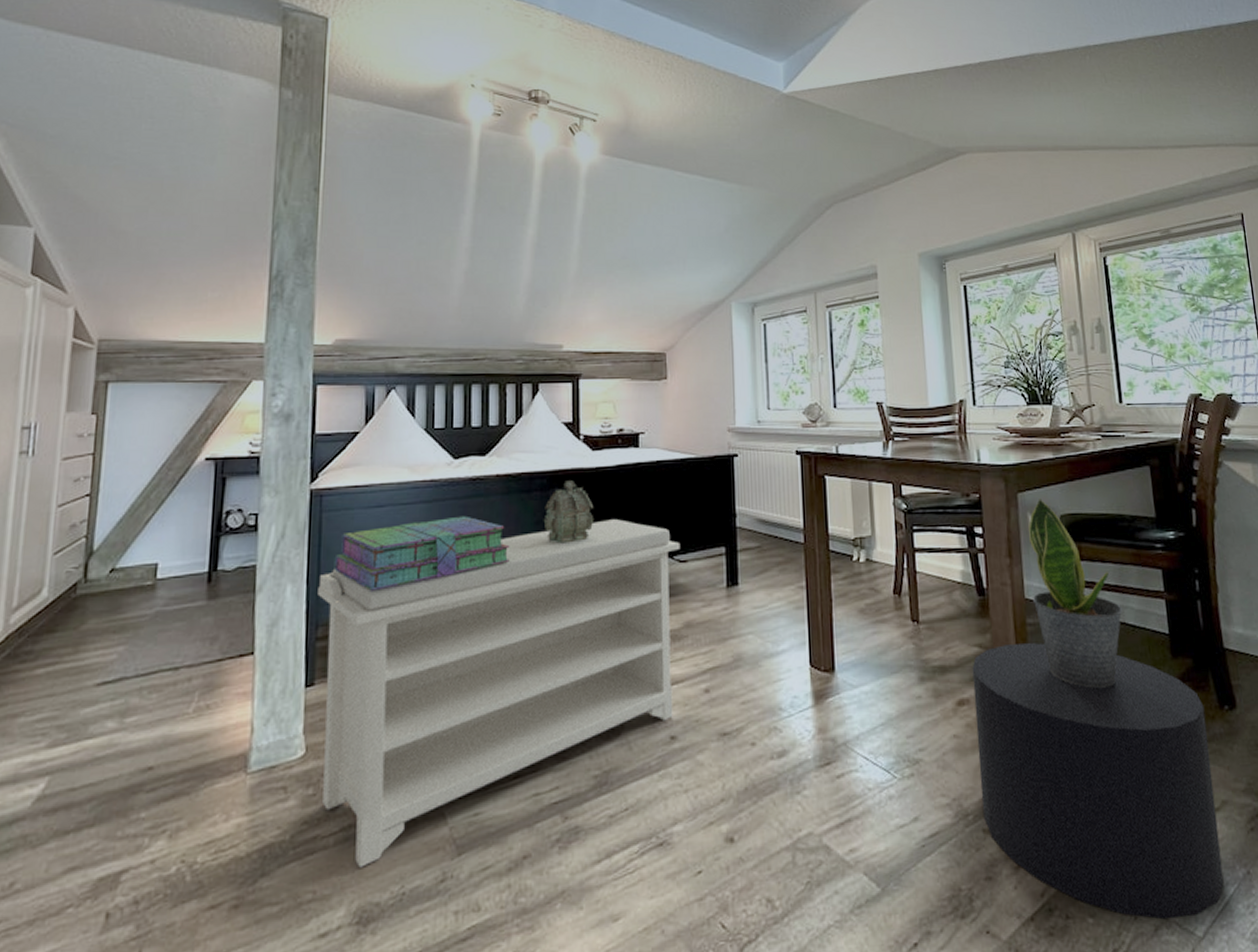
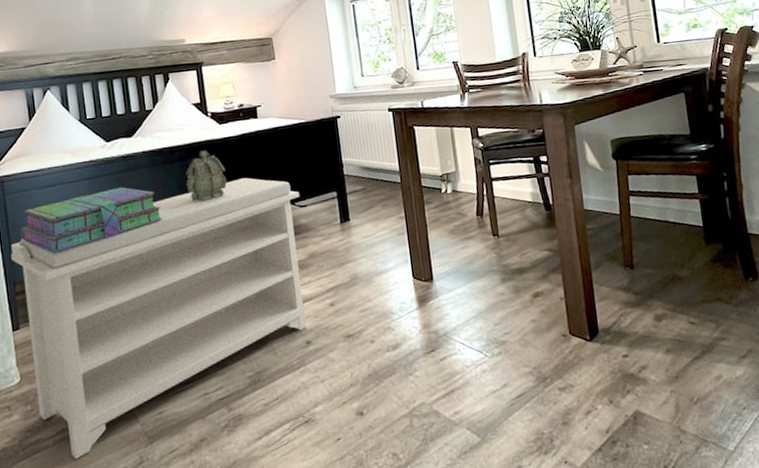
stool: present [972,643,1224,920] -> none [544,242,750,442]
potted plant: present [1028,497,1123,688] -> none [585,127,665,275]

